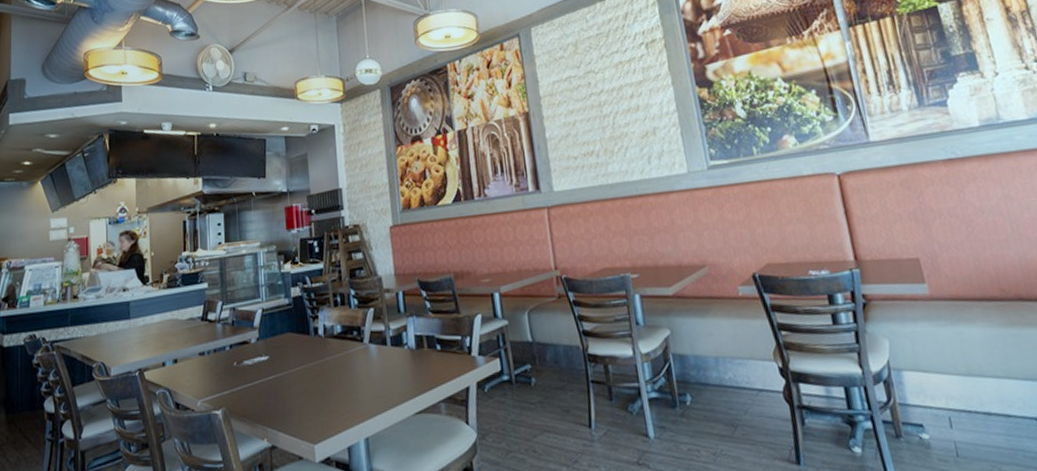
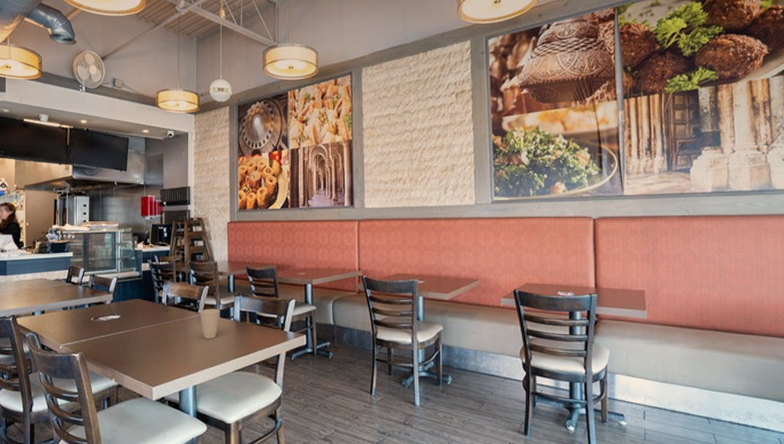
cup: none [365,335,391,376] -> present [200,308,220,339]

